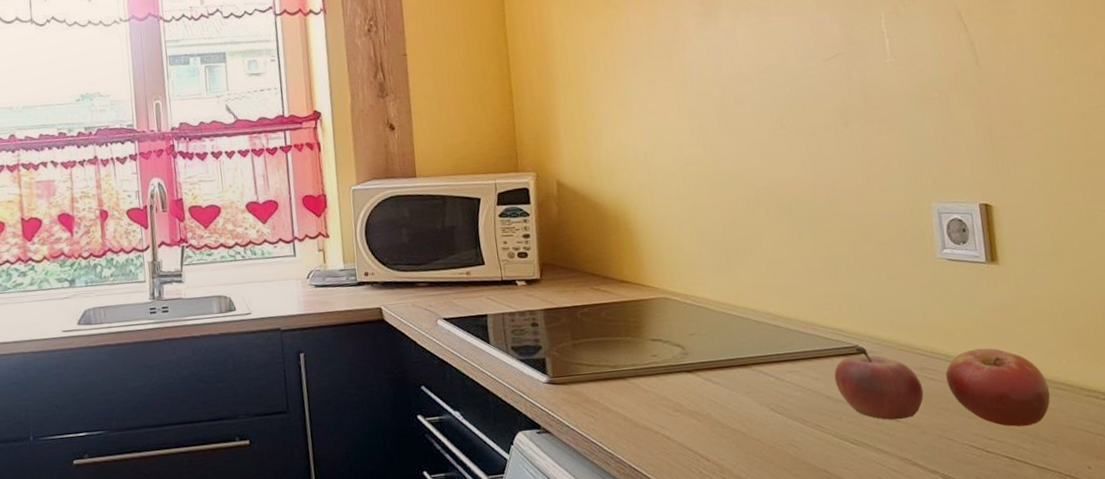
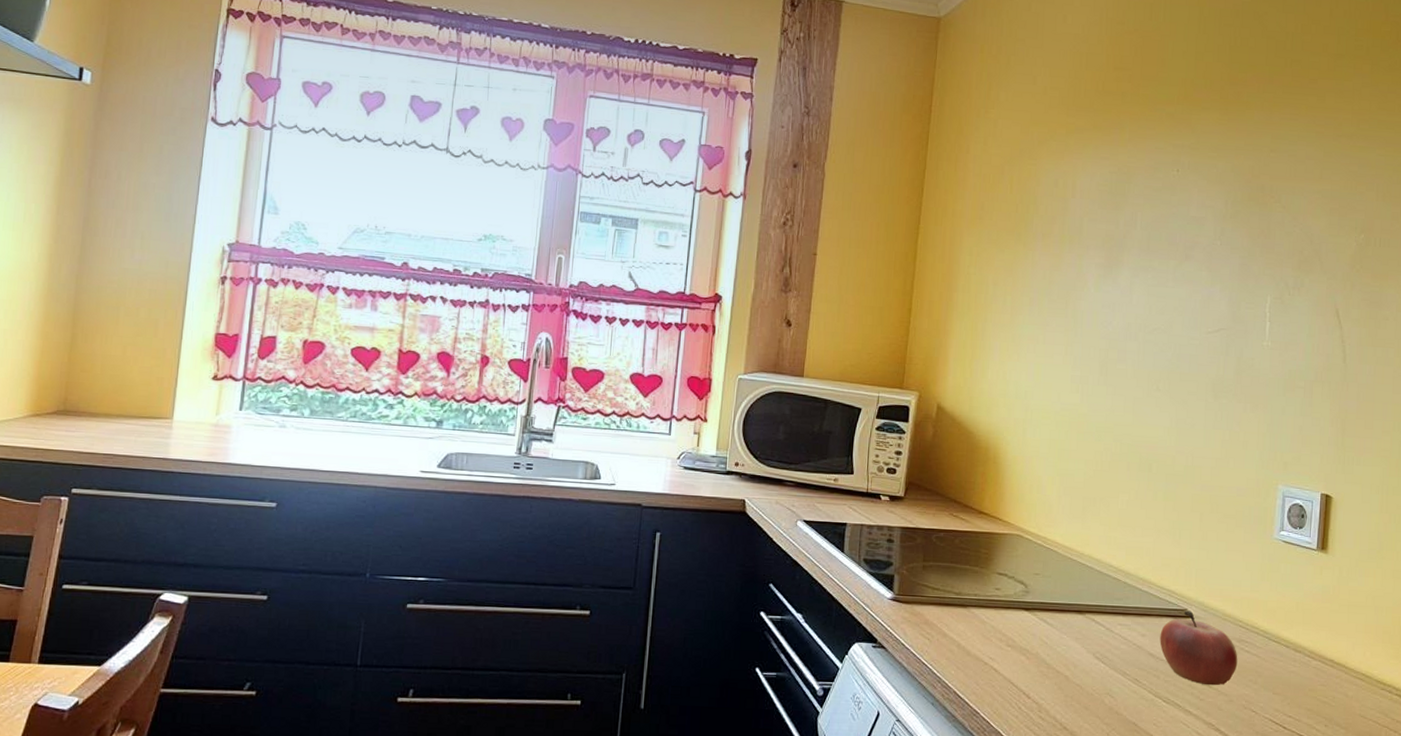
fruit: present [945,348,1051,427] -> none [1260,629,1350,710]

